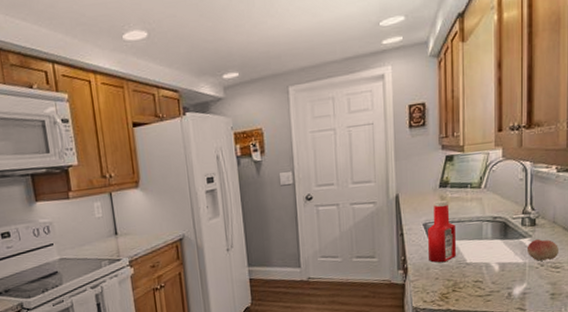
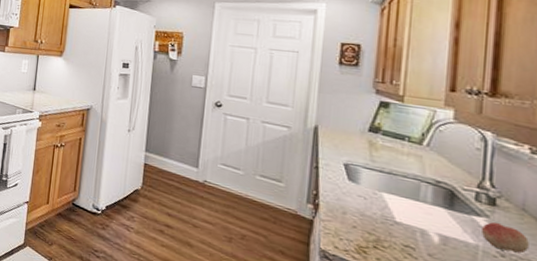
ketchup bottle: present [428,200,456,263] -> none [345,143,384,213]

